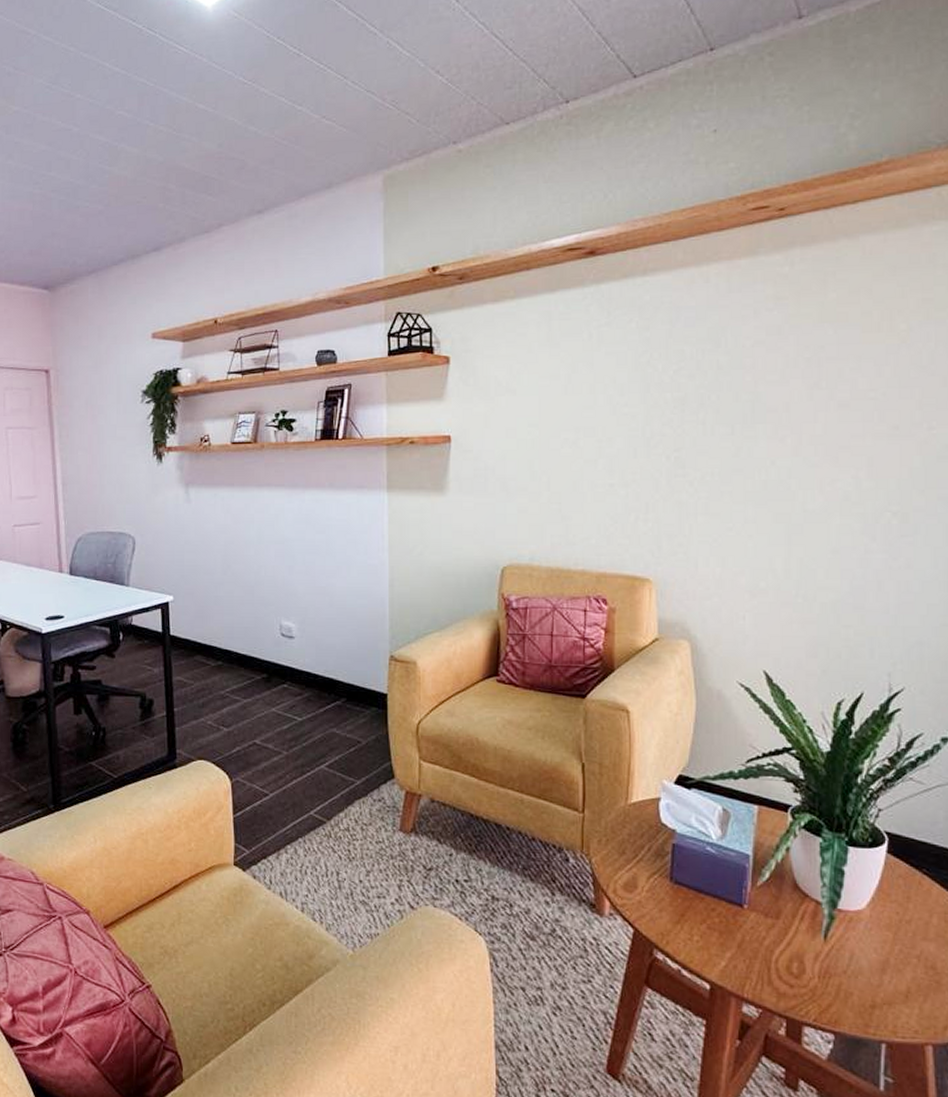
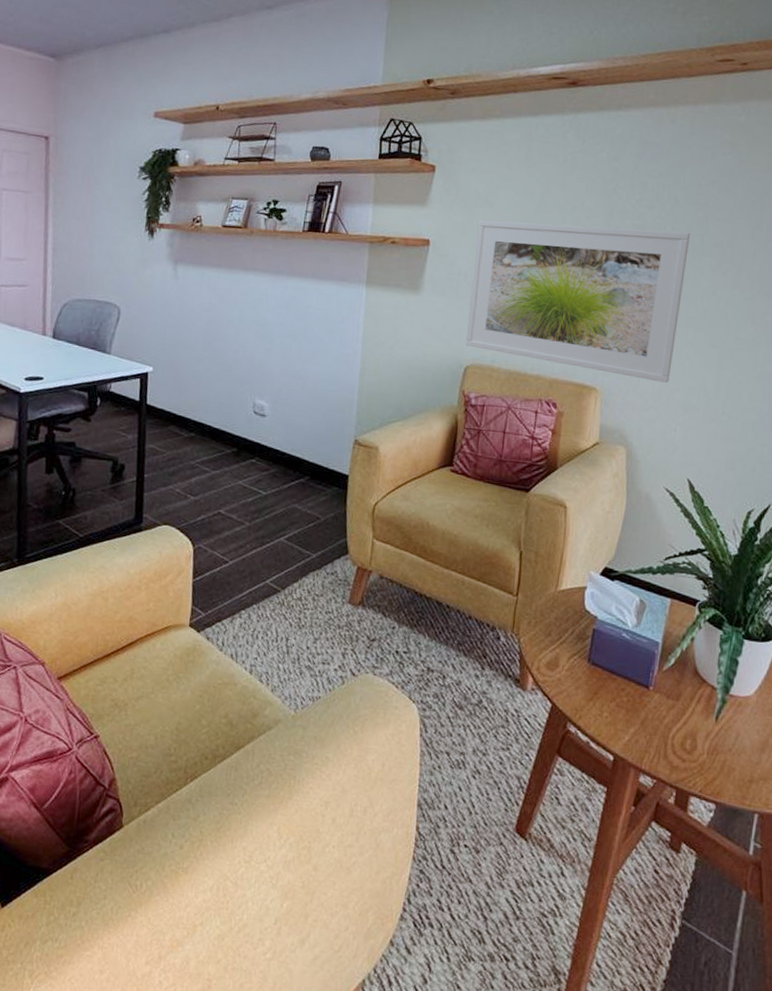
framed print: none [499,400,739,567] -> present [465,220,690,383]

